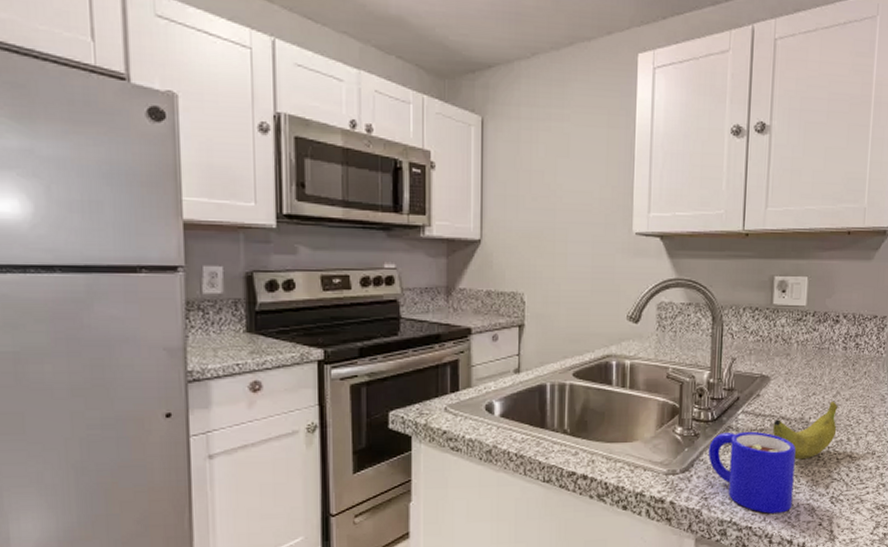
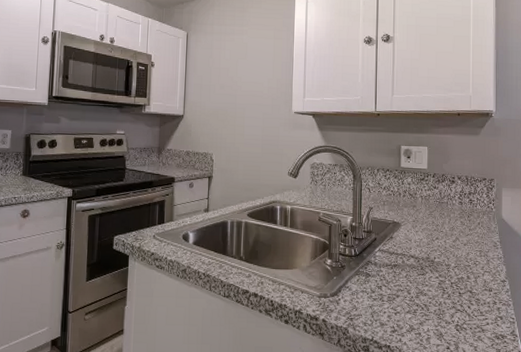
mug: present [708,431,796,513] -> none [352,266,424,336]
banana: present [773,402,839,460] -> none [405,246,458,292]

